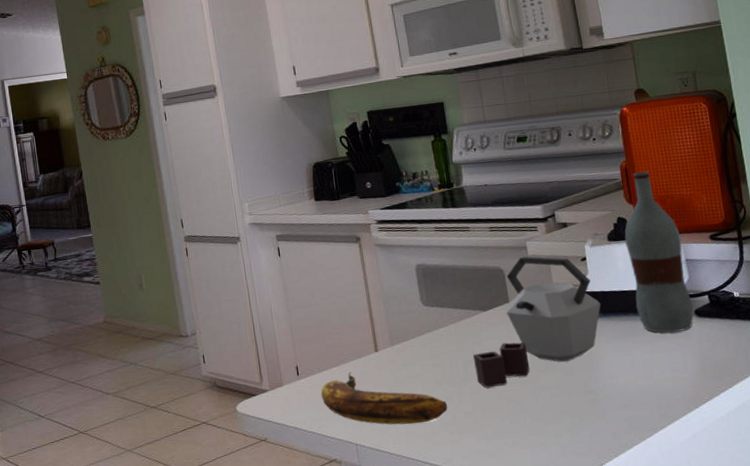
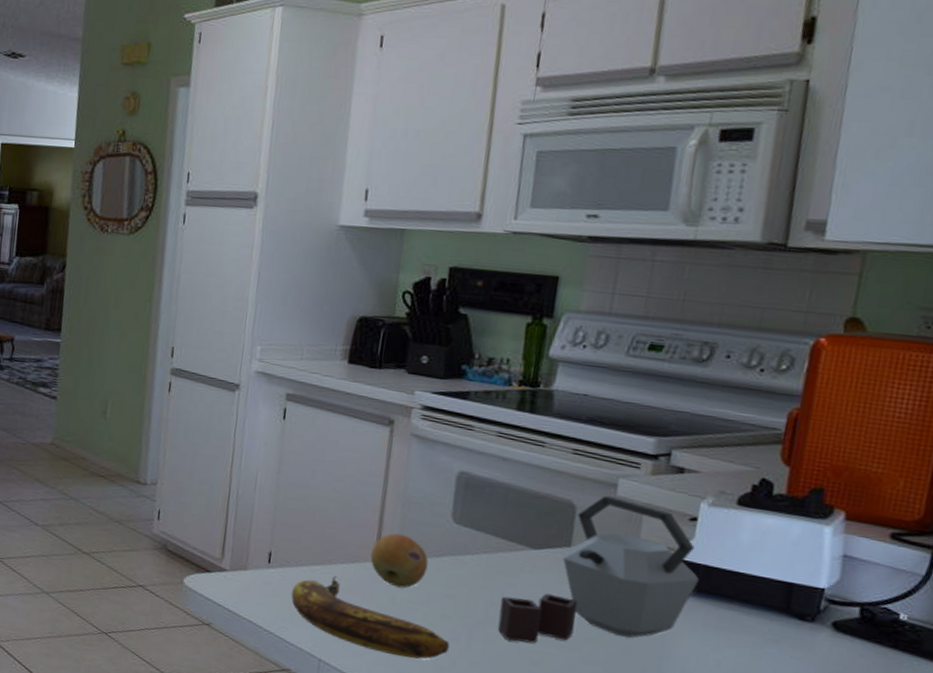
fruit: none [371,325,415,369] -> present [370,533,429,588]
bottle: present [624,171,694,333] -> none [748,426,847,643]

